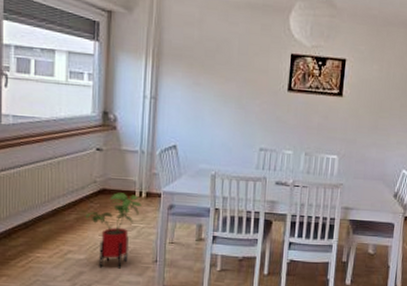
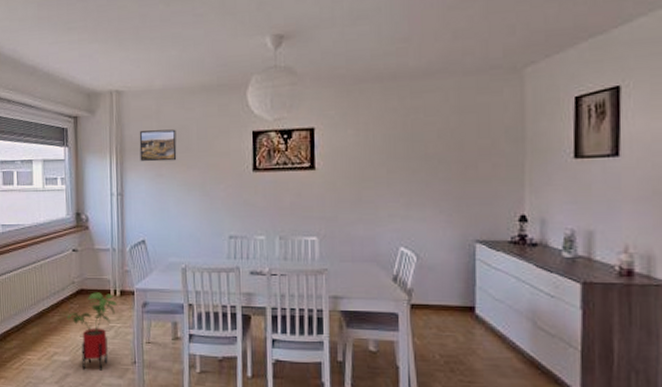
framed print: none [178,37,218,72] -> present [139,129,177,162]

